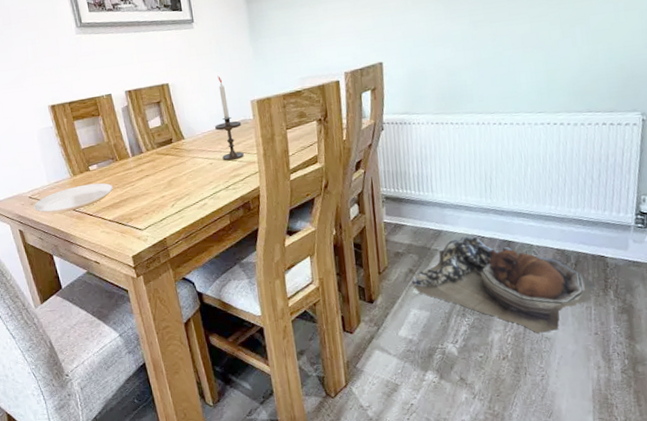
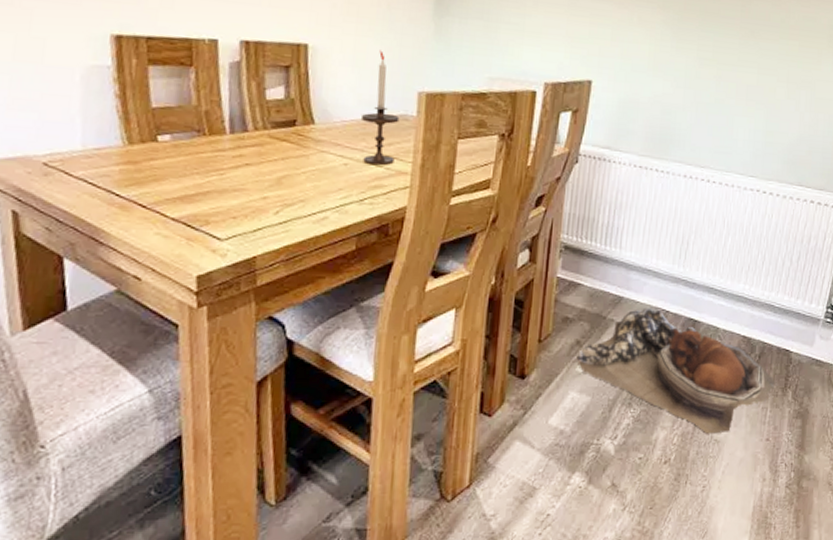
plate: present [33,183,114,214] -> none [46,160,190,197]

